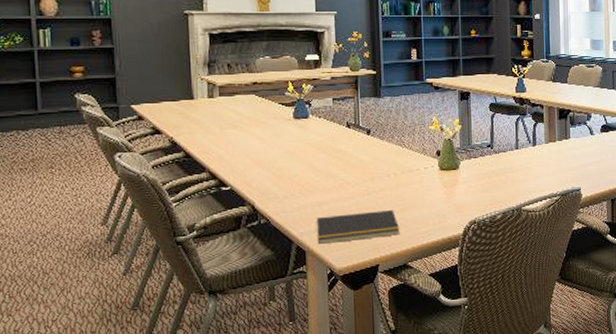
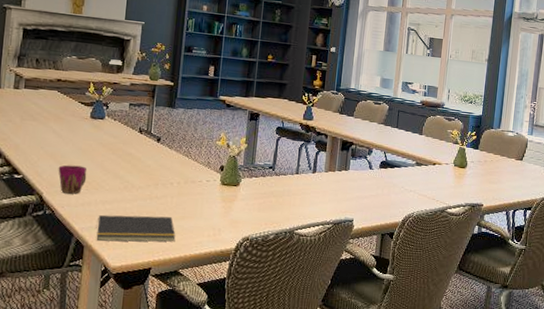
cup: none [267,169,299,200] -> present [58,165,88,194]

